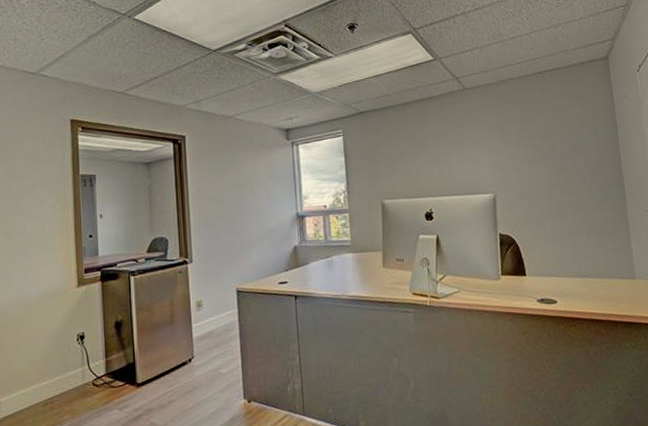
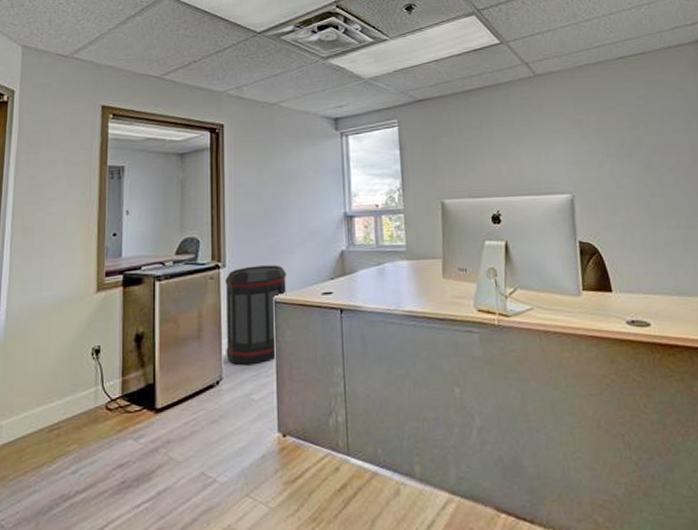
trash can: none [193,259,248,345] -> present [225,265,287,366]

